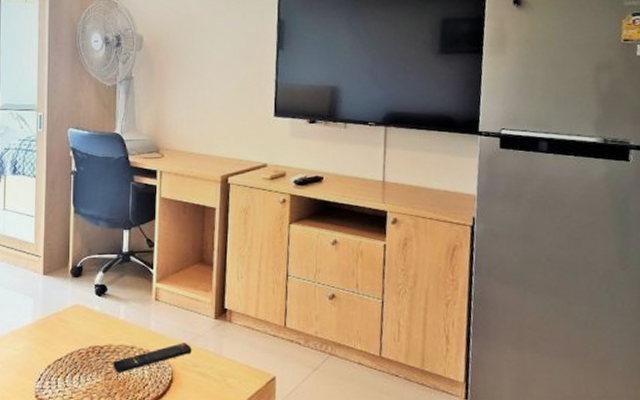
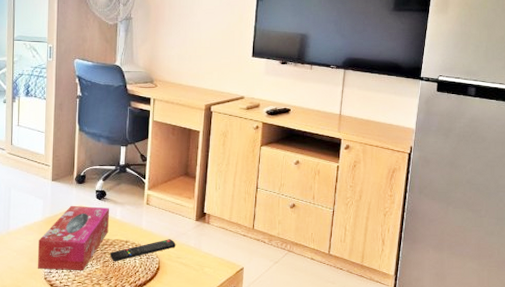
tissue box: none [26,304,112,386] -> present [37,206,110,271]

